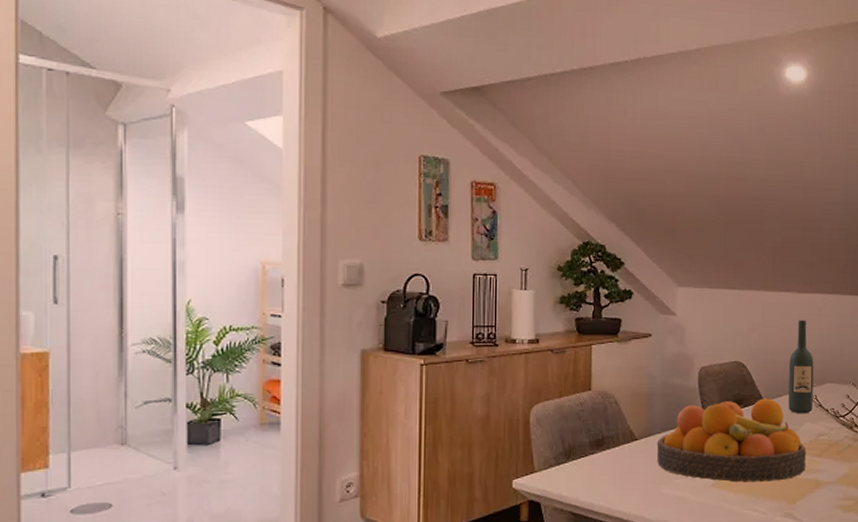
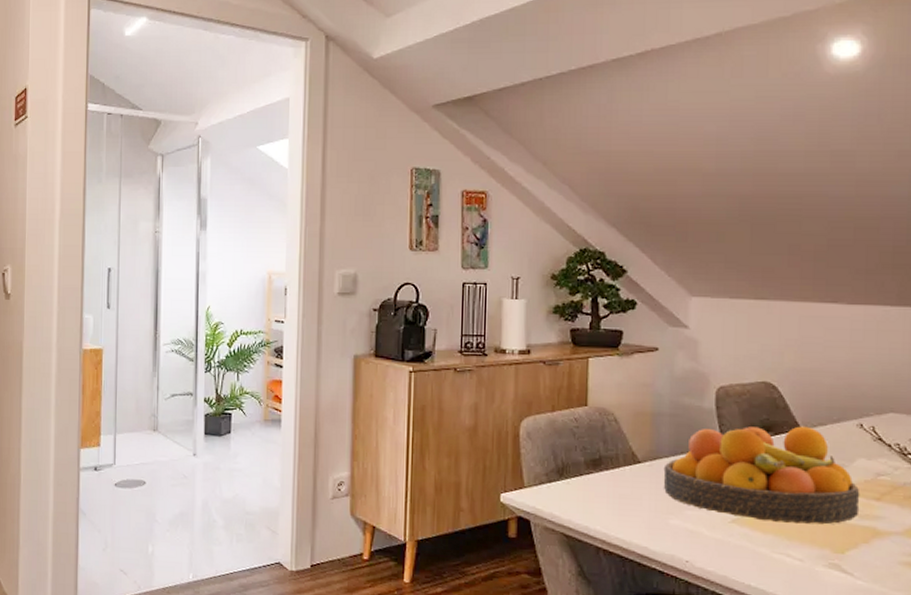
wine bottle: present [788,320,814,414] -> none [834,336,871,448]

